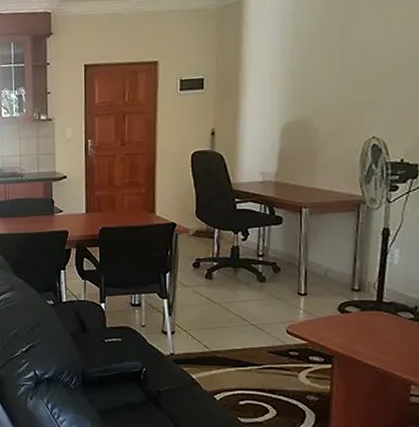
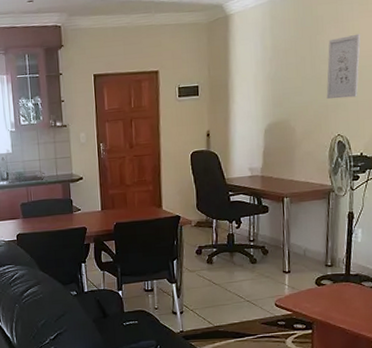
wall art: none [359,20,406,96] -> present [326,33,361,99]

